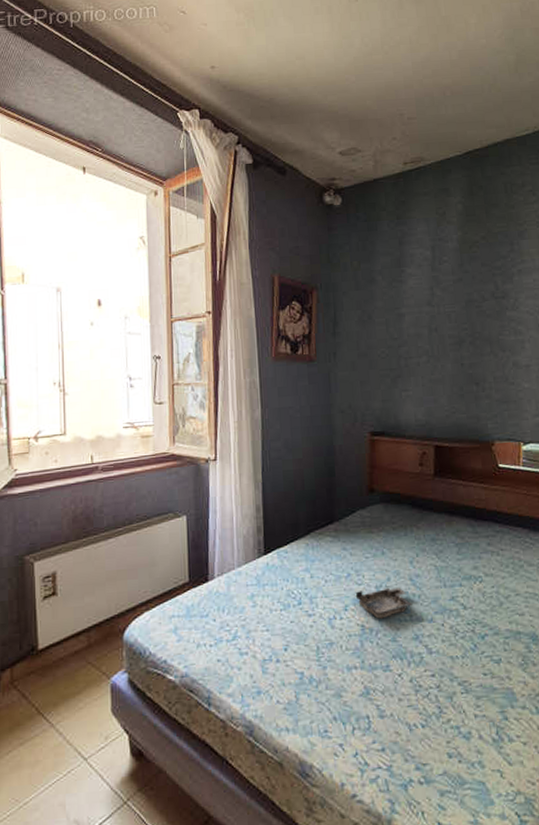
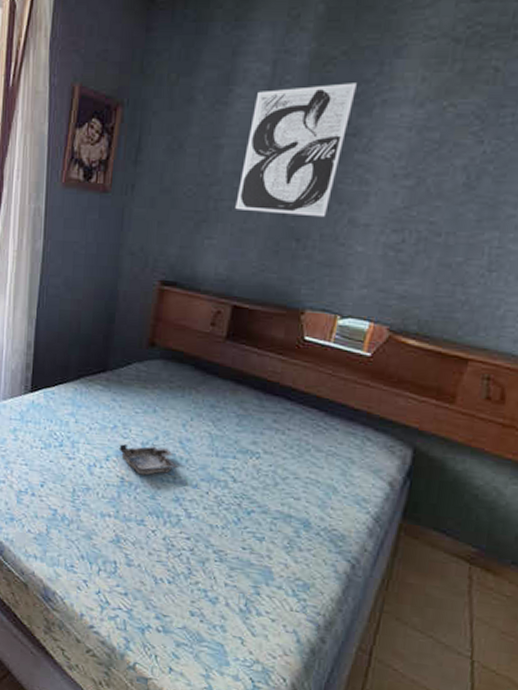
wall art: none [422,259,498,365] -> present [235,83,357,218]

